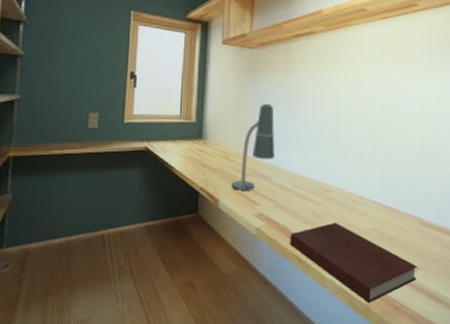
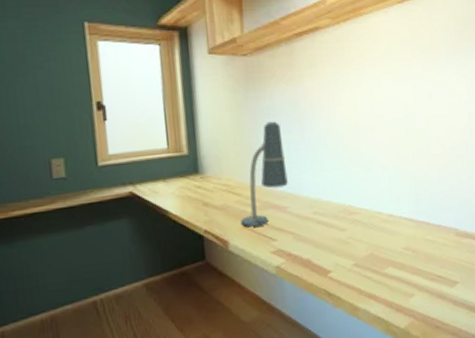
notebook: present [290,222,418,304] -> none [315,246,457,328]

